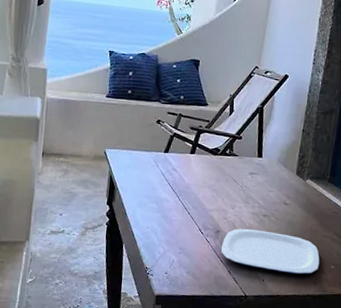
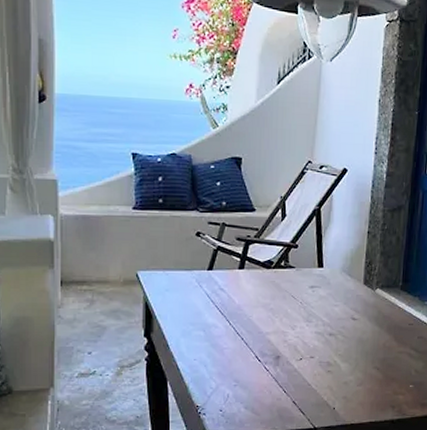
plate: present [221,228,320,275] -> none [282,352,397,399]

